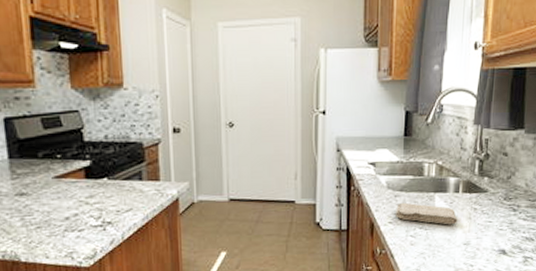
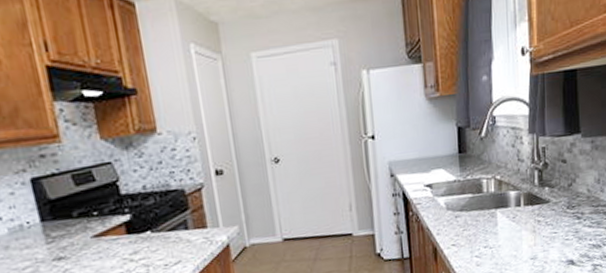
washcloth: present [395,202,458,225] -> none [458,222,522,241]

